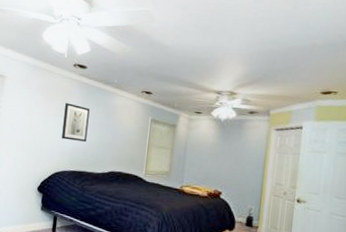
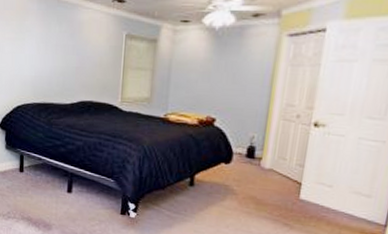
wall art: present [61,103,90,142] -> none [21,23,51,68]

